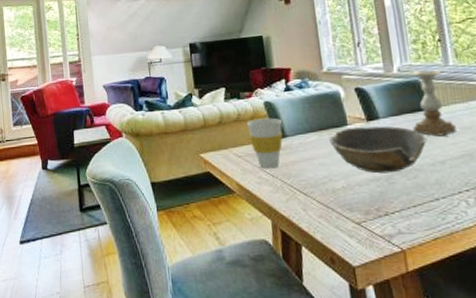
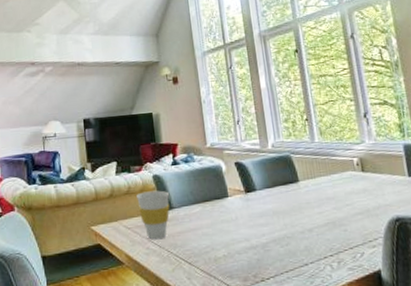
bowl: present [329,126,428,174] -> none [212,197,298,242]
candle holder: present [411,69,456,136] -> none [283,145,321,206]

